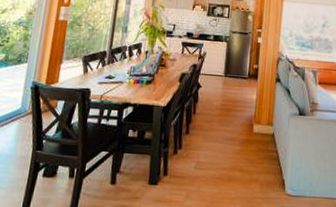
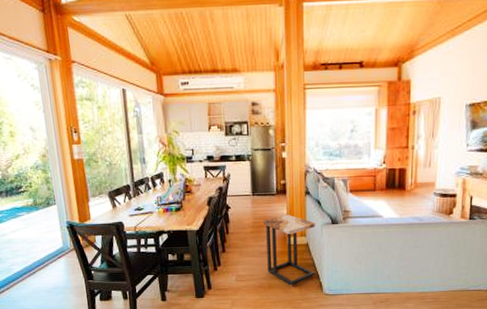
side table: none [229,99,283,181] -> present [263,214,315,286]

